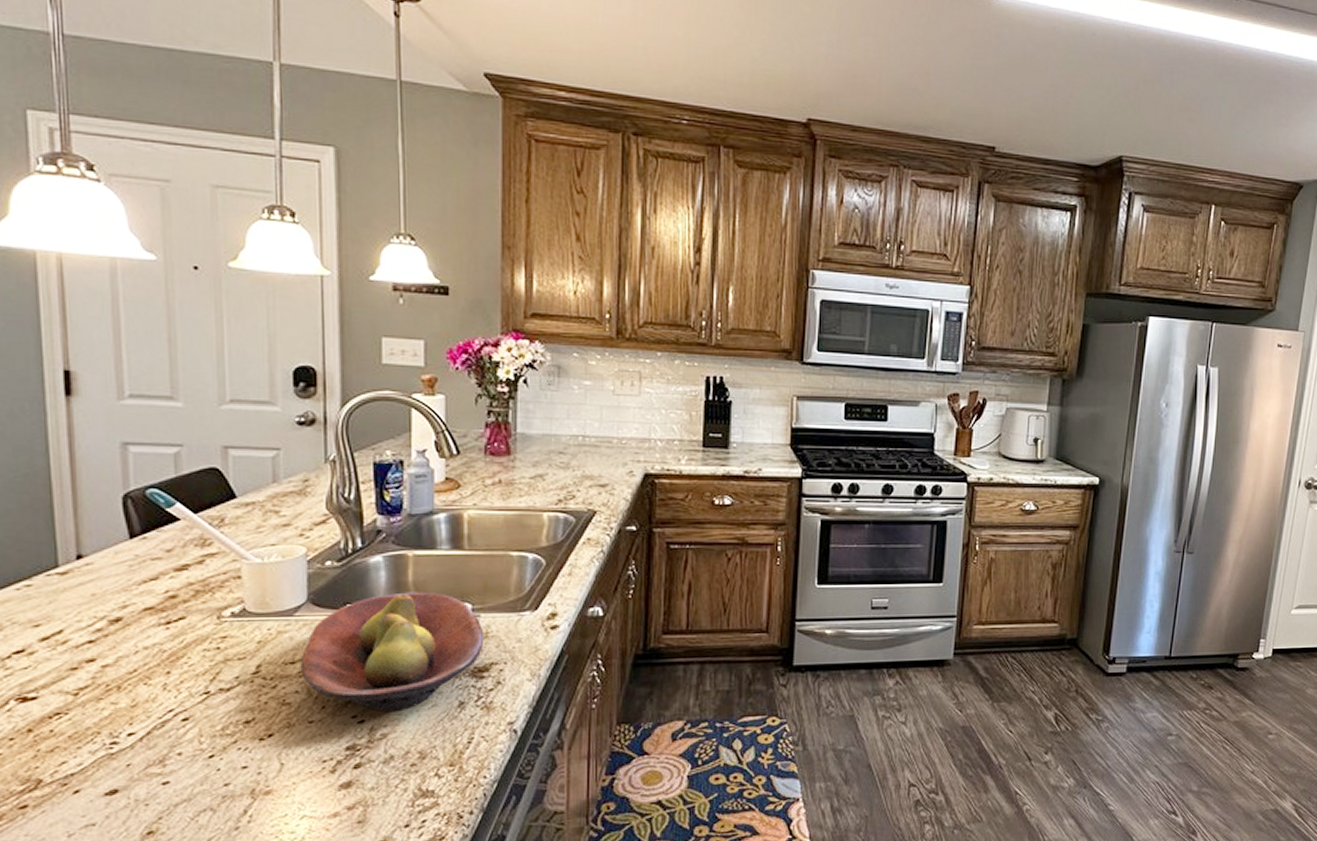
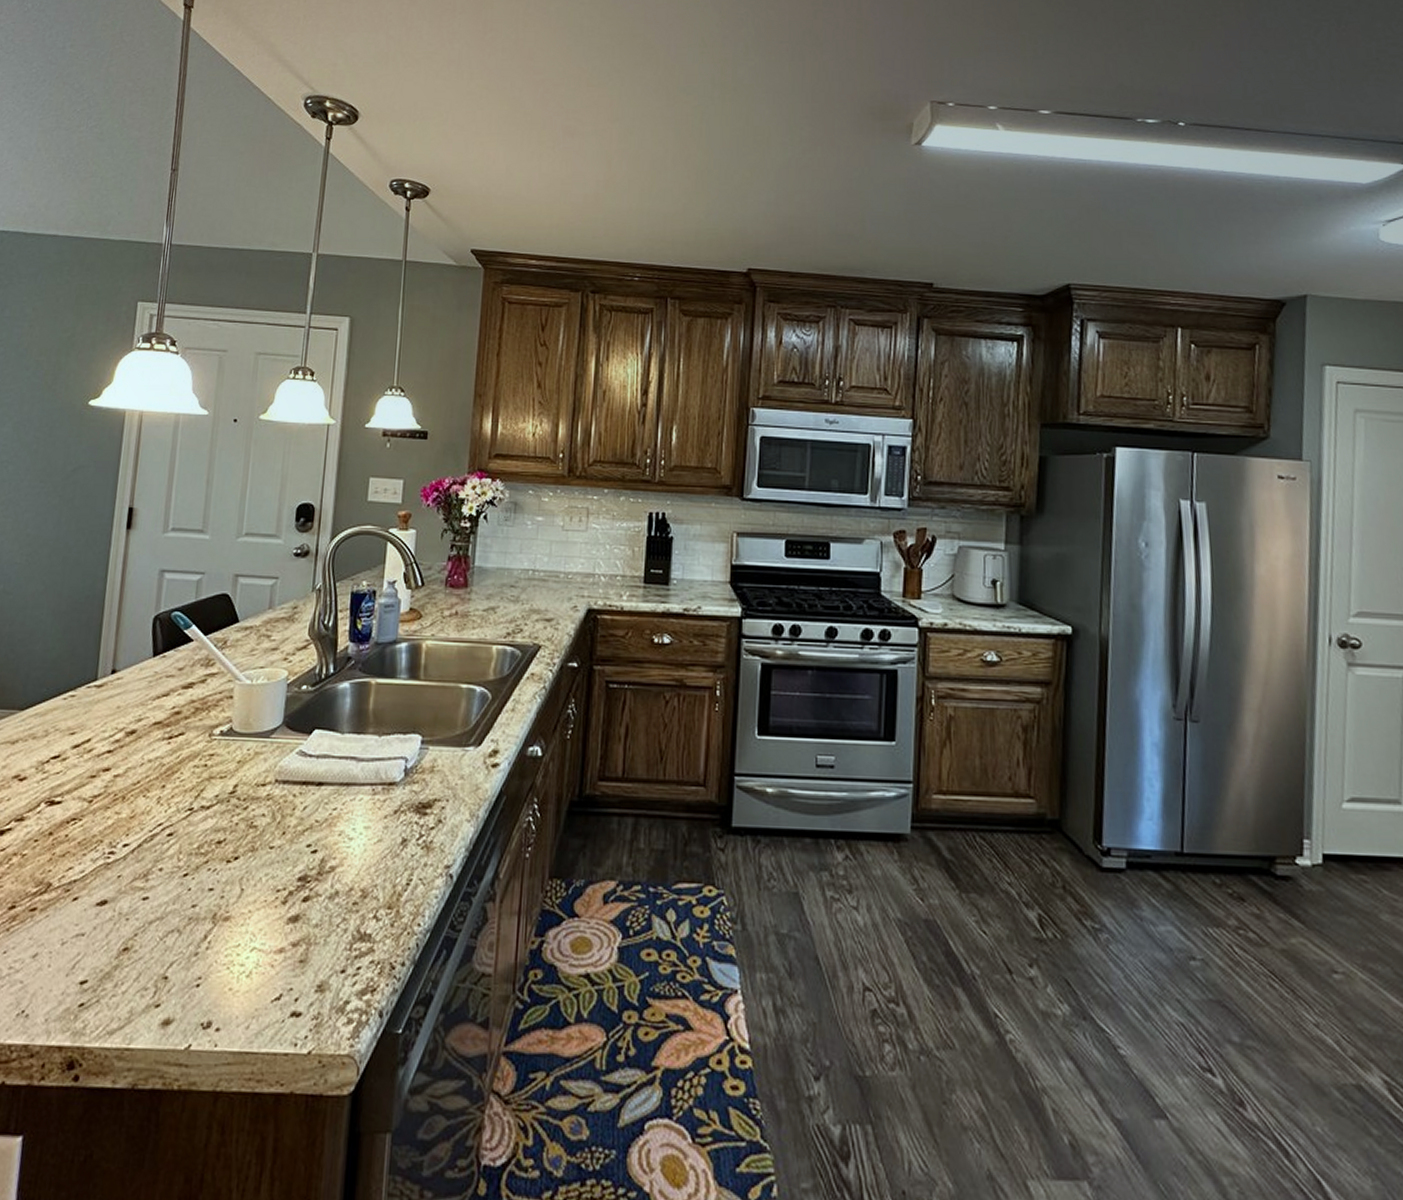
fruit bowl: present [300,591,485,711] -> none [269,720,431,843]

